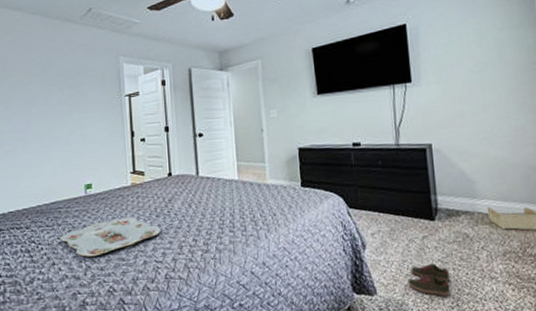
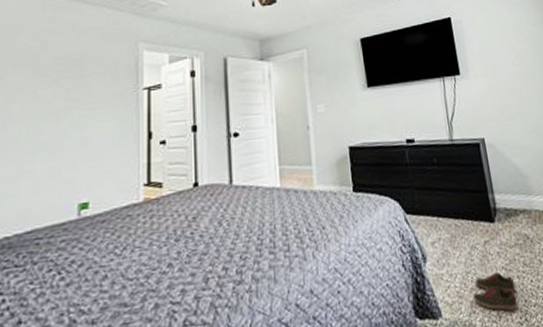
serving tray: present [60,217,161,257] -> none [33,244,181,307]

